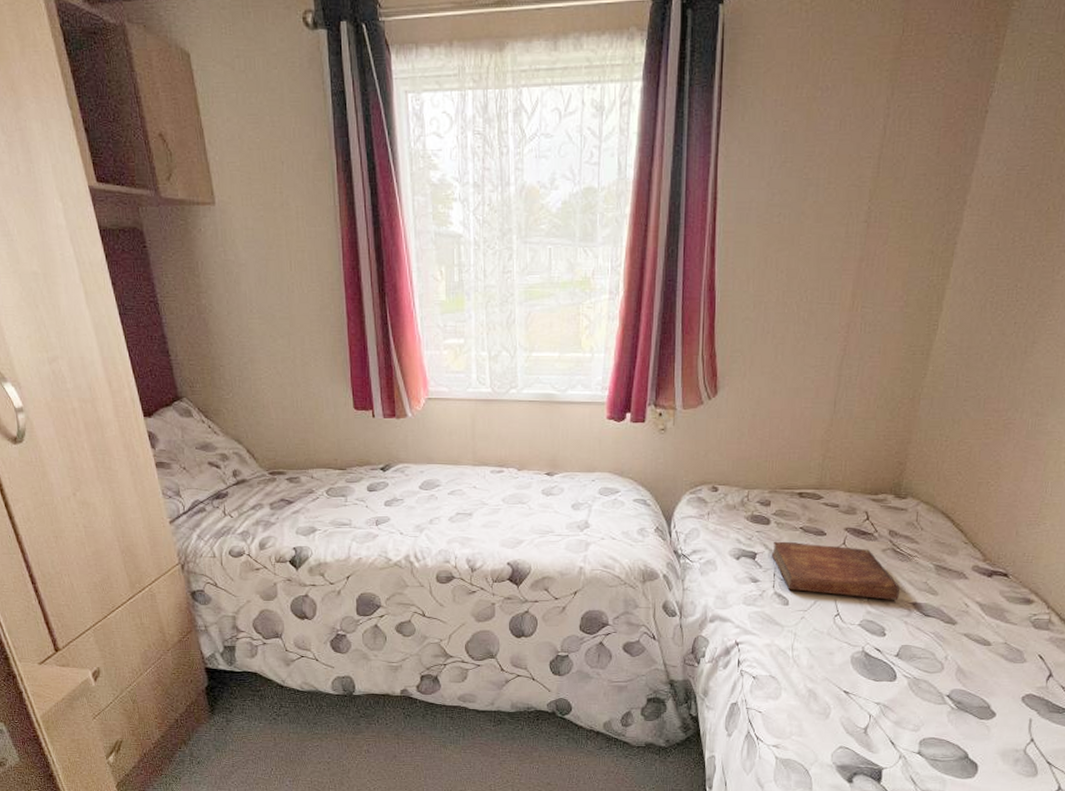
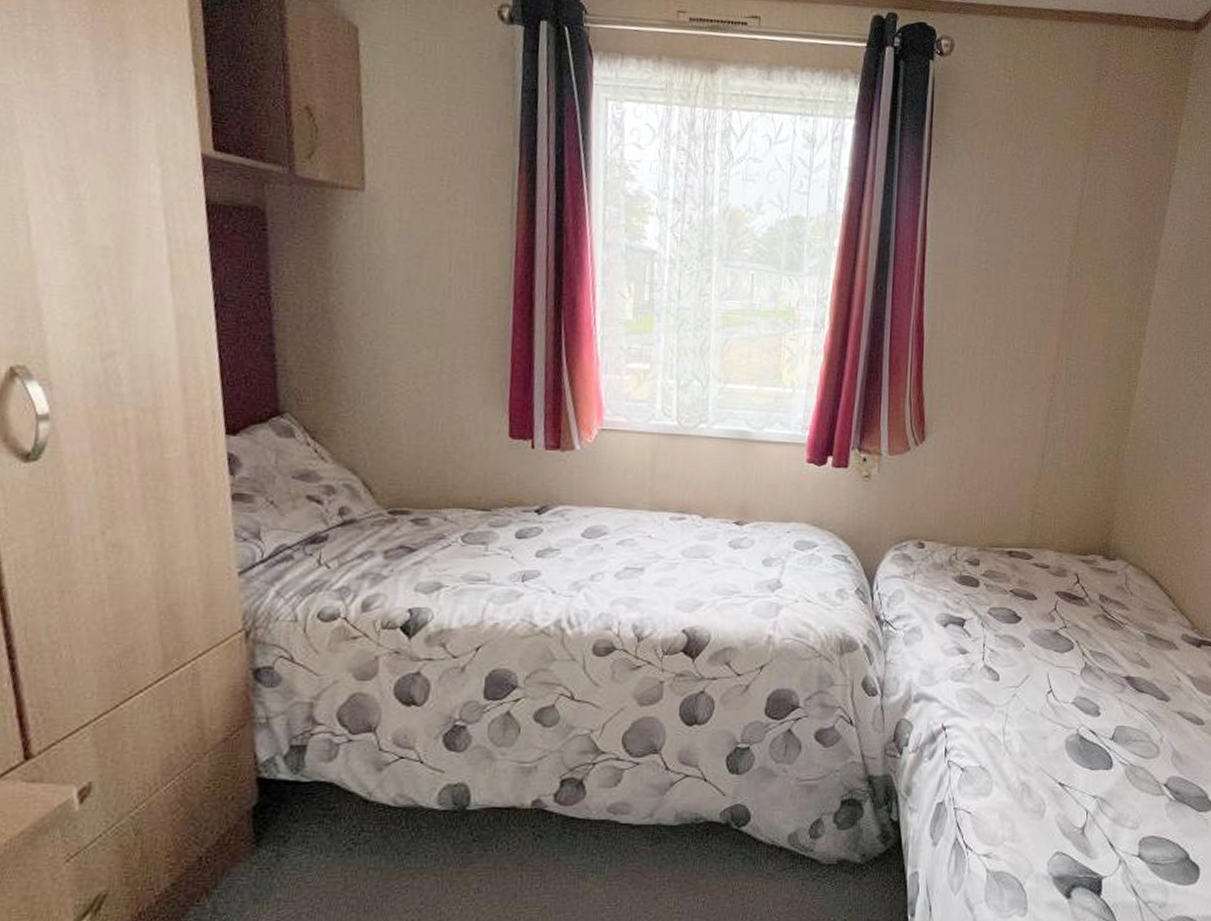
bible: present [771,541,900,600] -> none [980,606,1112,674]

